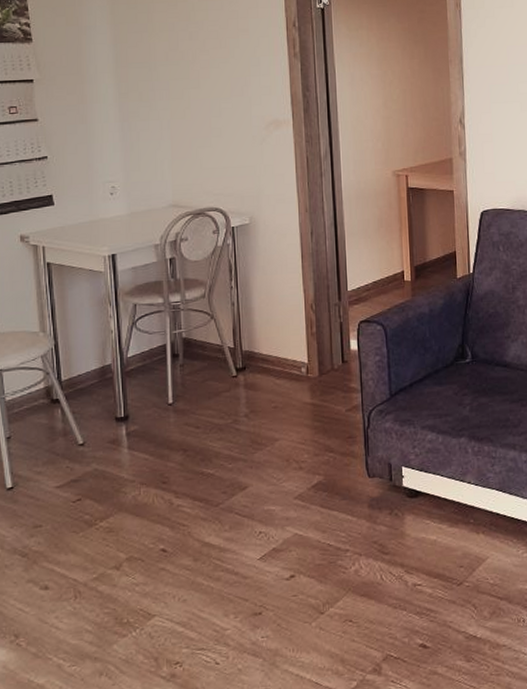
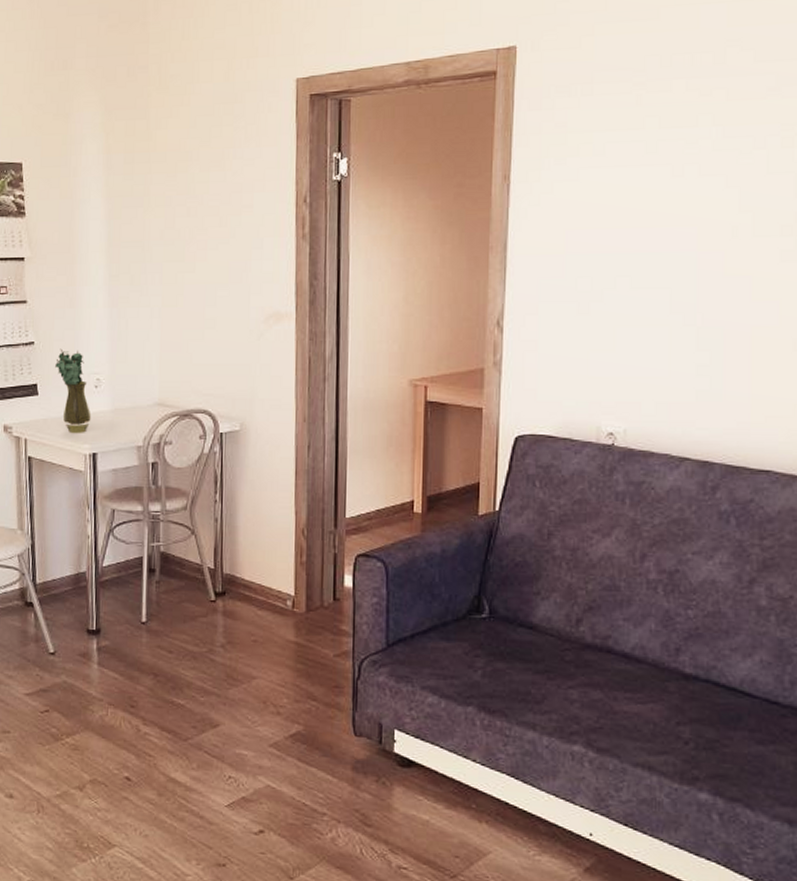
vase: none [70,161,109,239] -> present [55,348,92,434]

